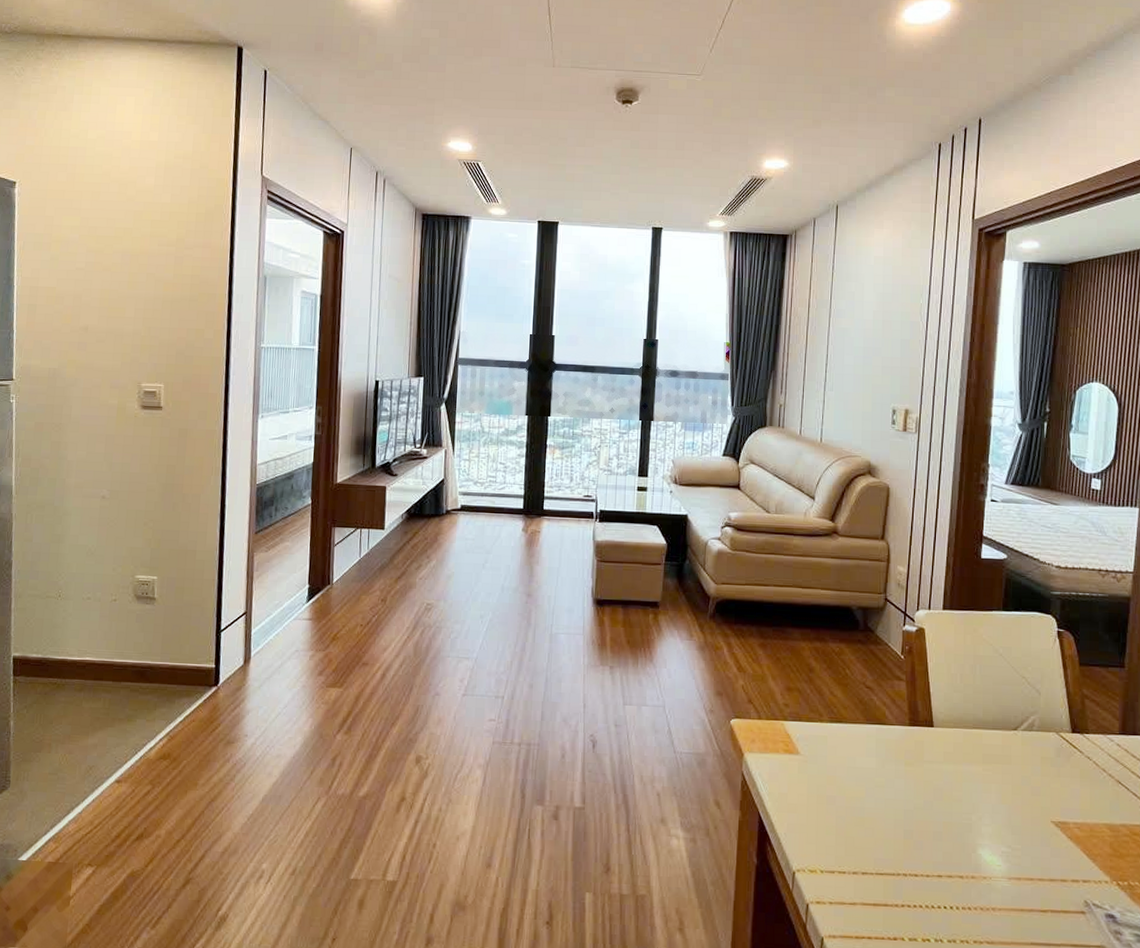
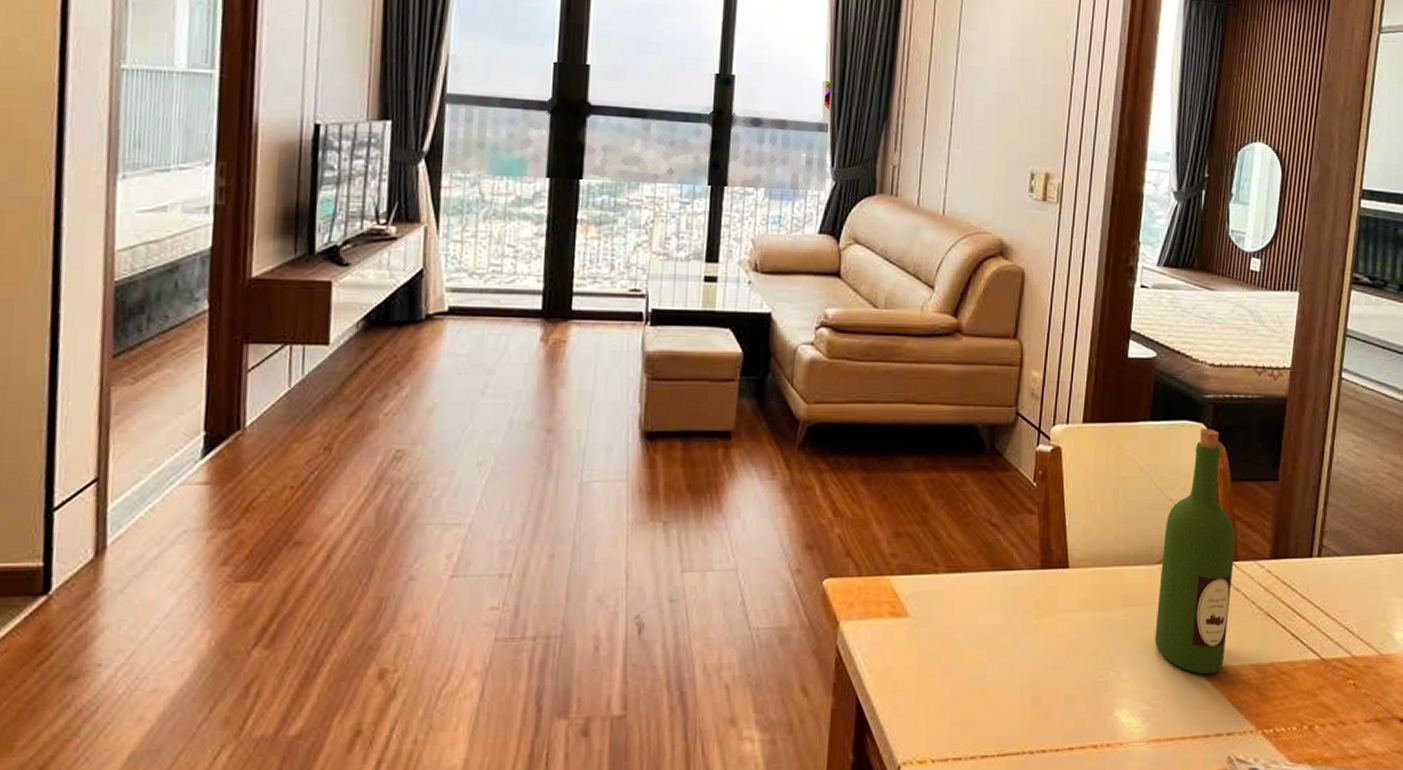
wine bottle: none [1013,619,1085,828] -> present [1155,428,1235,675]

